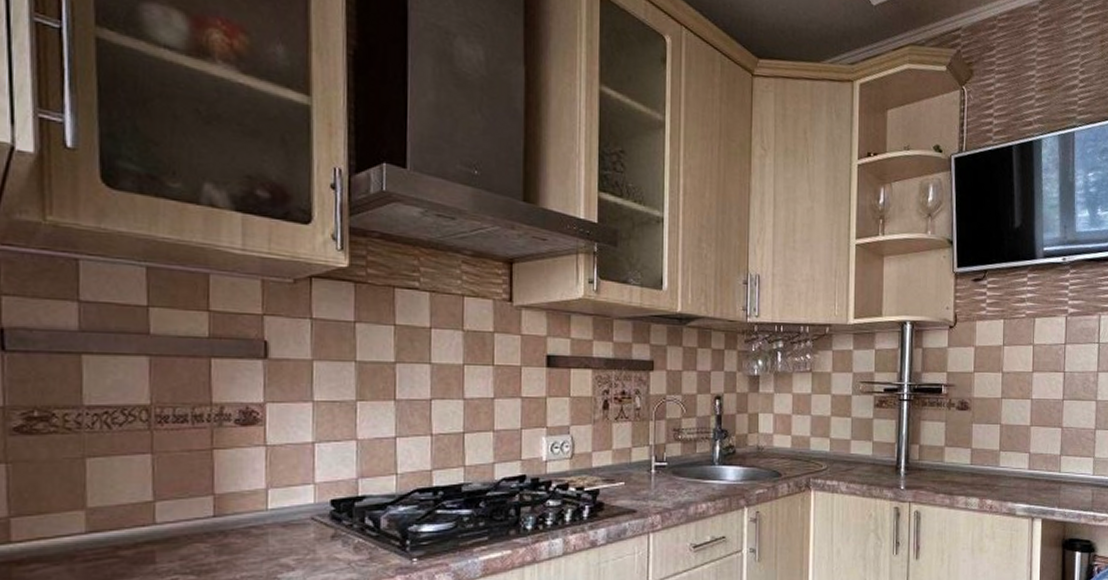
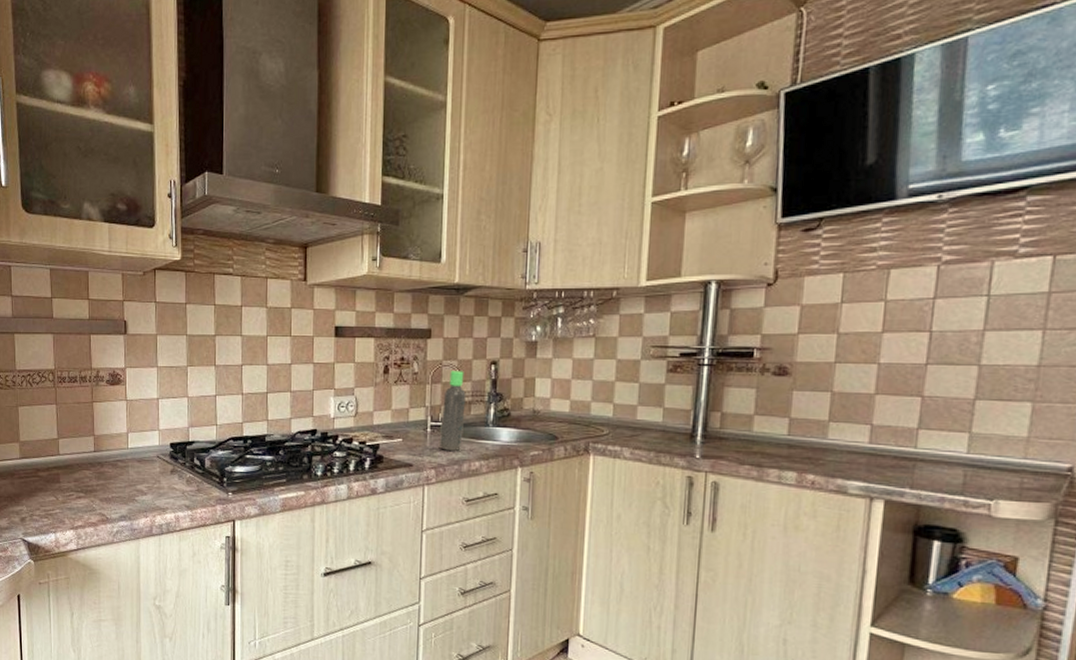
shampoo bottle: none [663,406,691,493] -> present [438,371,466,451]

